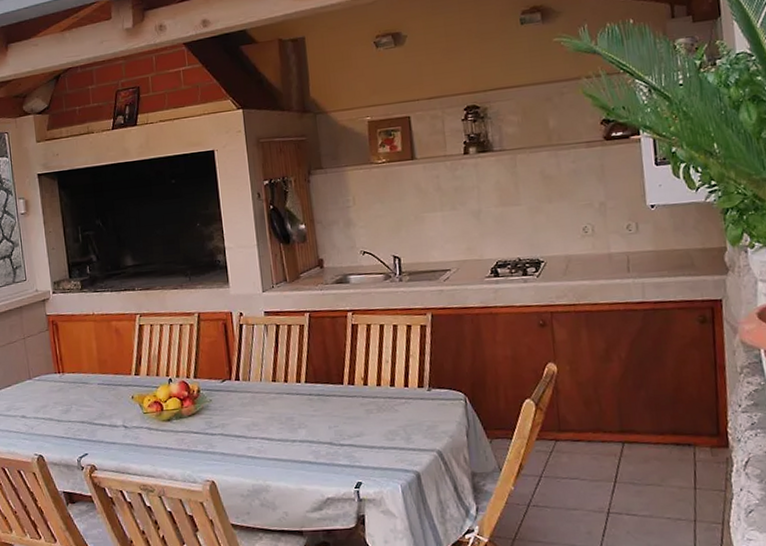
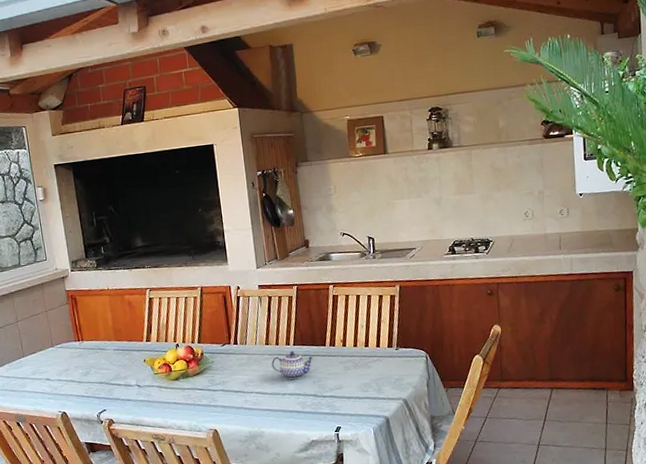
teapot: none [279,389,329,424] -> present [271,351,314,380]

